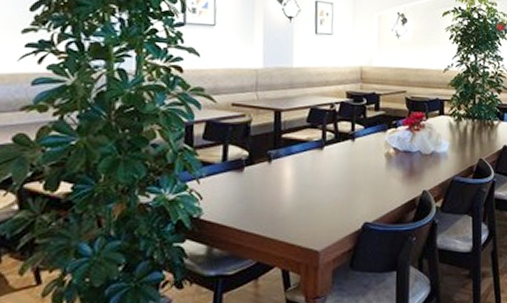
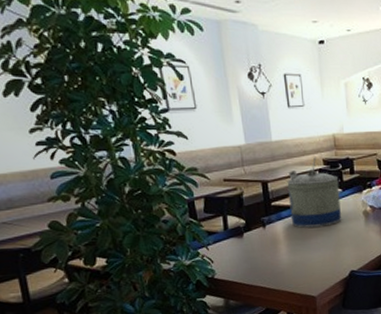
water jug: none [301,88,361,167] -> present [287,157,342,228]

